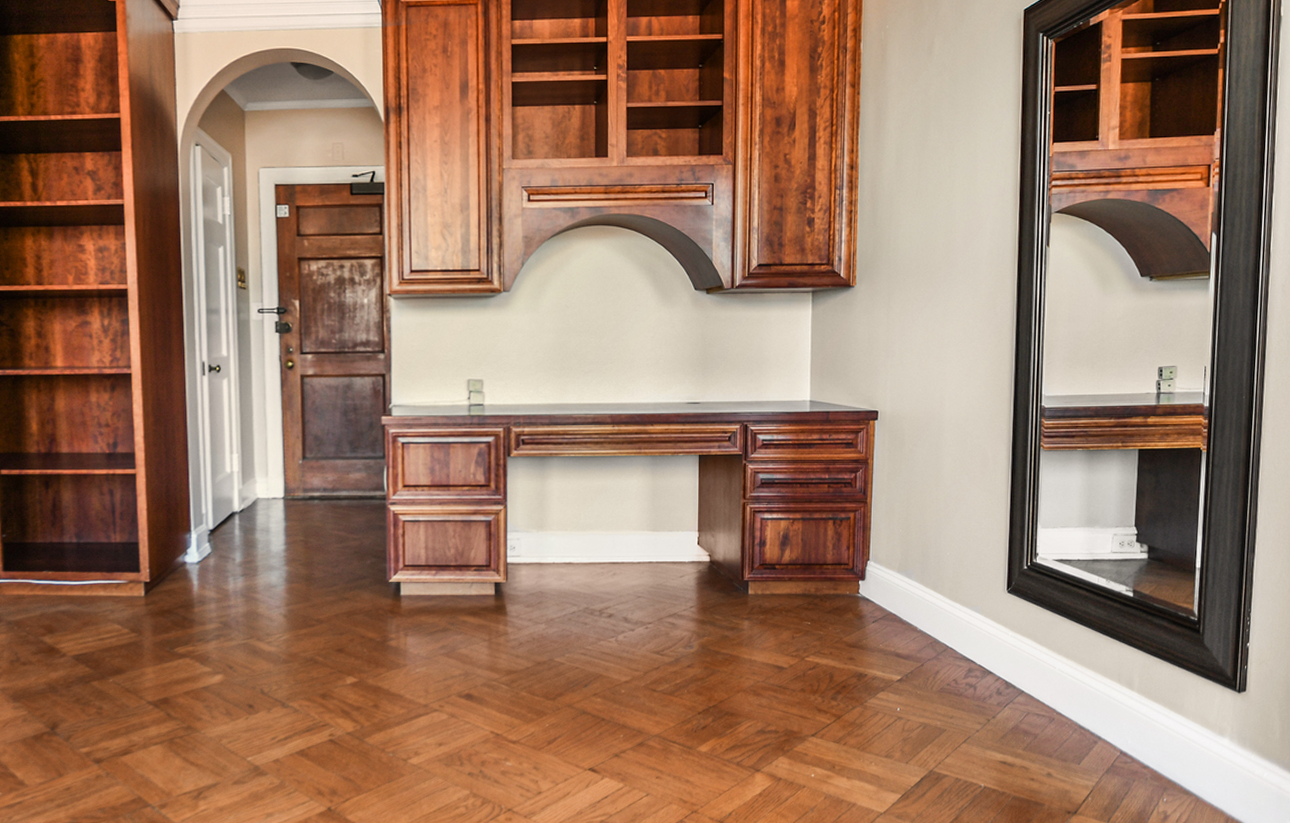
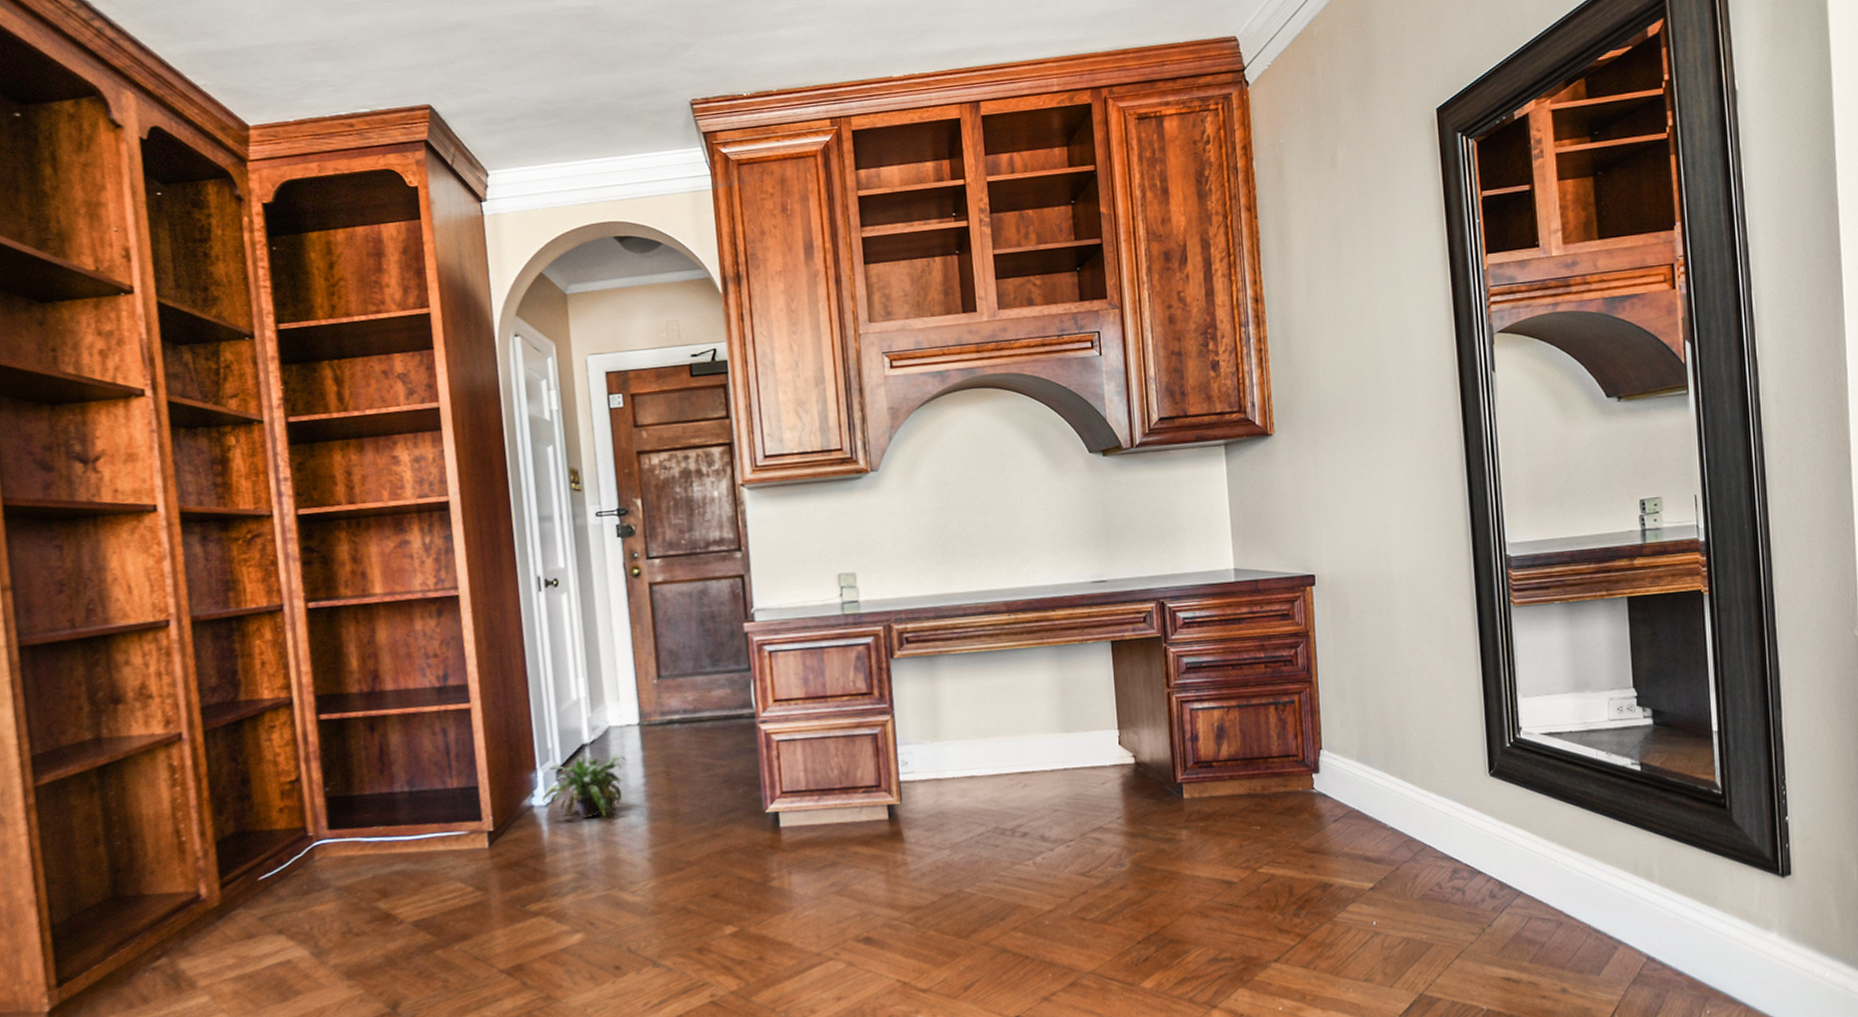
potted plant: none [194,522,271,578] -> present [542,755,627,819]

